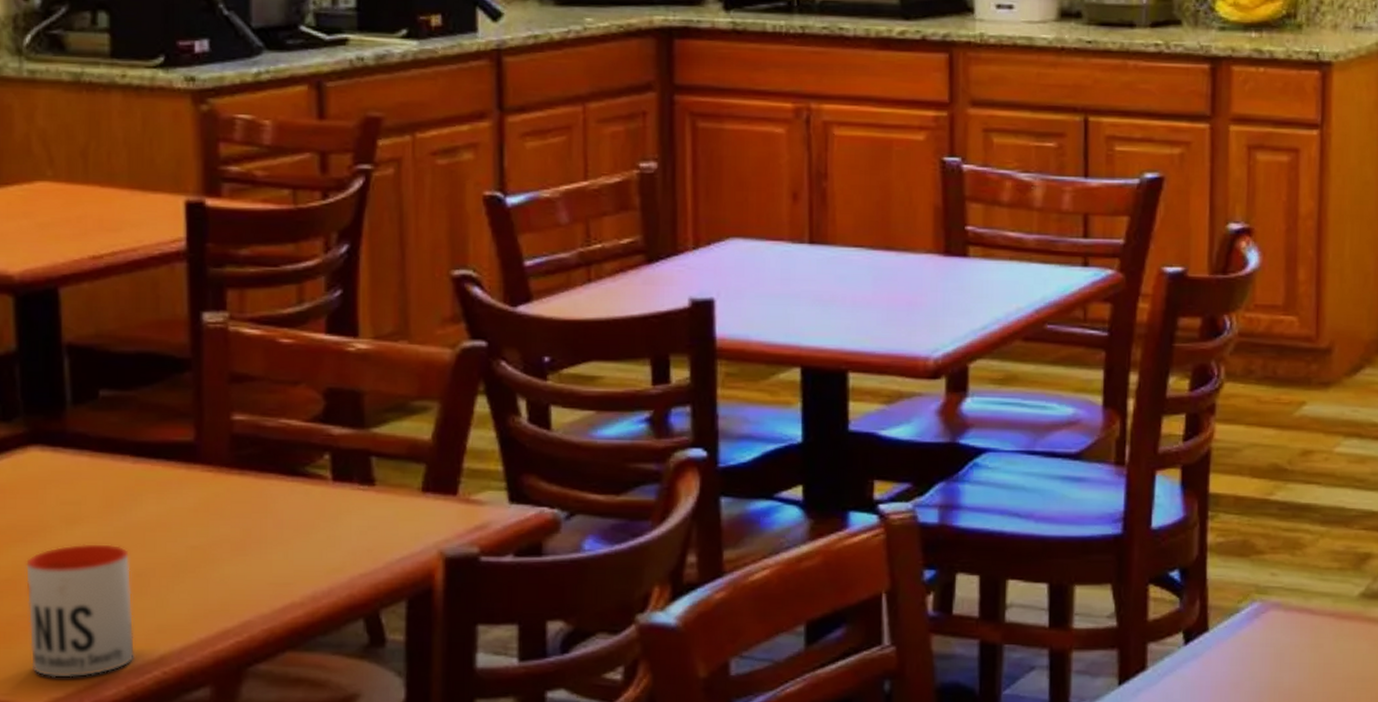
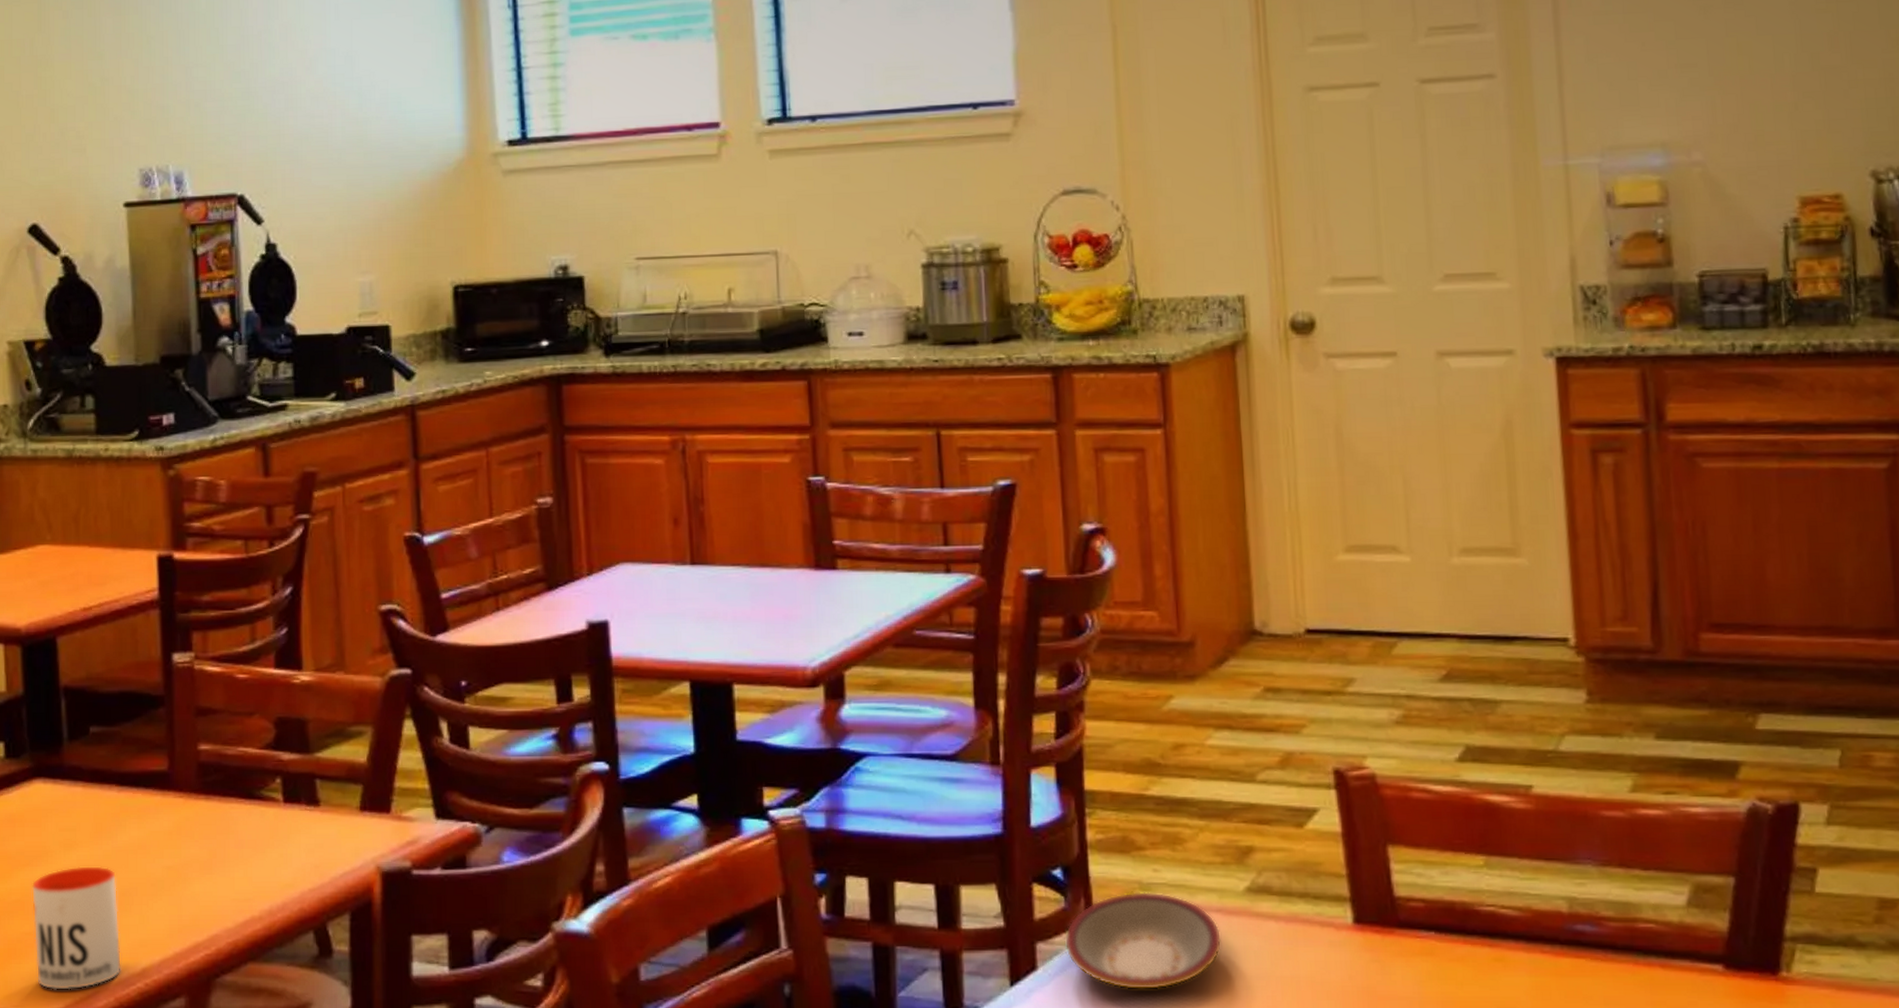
plate: none [1177,595,1333,691] -> present [1065,892,1222,990]

